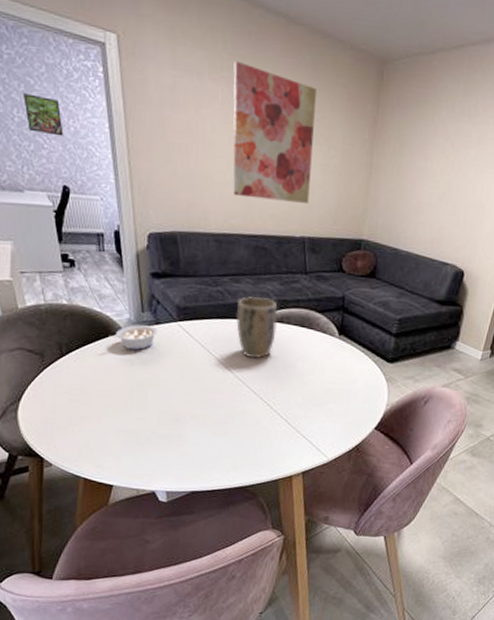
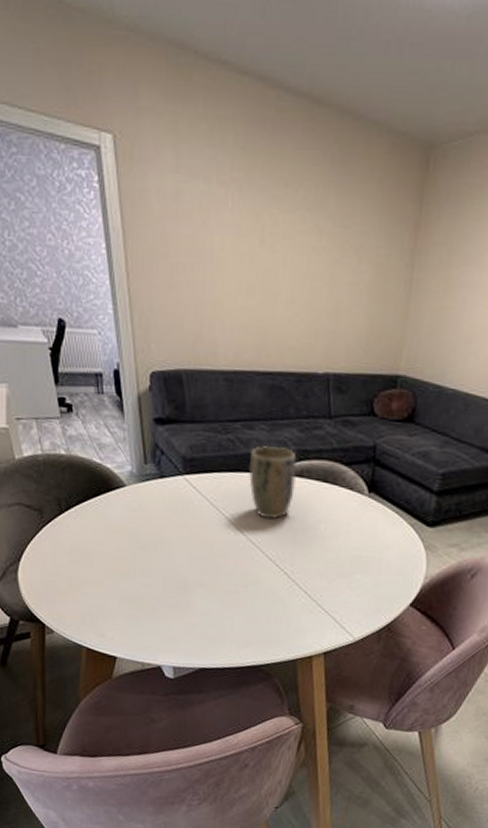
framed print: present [23,93,64,137] -> none [14,212,57,261]
legume: present [109,324,159,350] -> none [110,478,163,507]
wall art: present [233,60,317,203] -> none [245,157,345,332]

